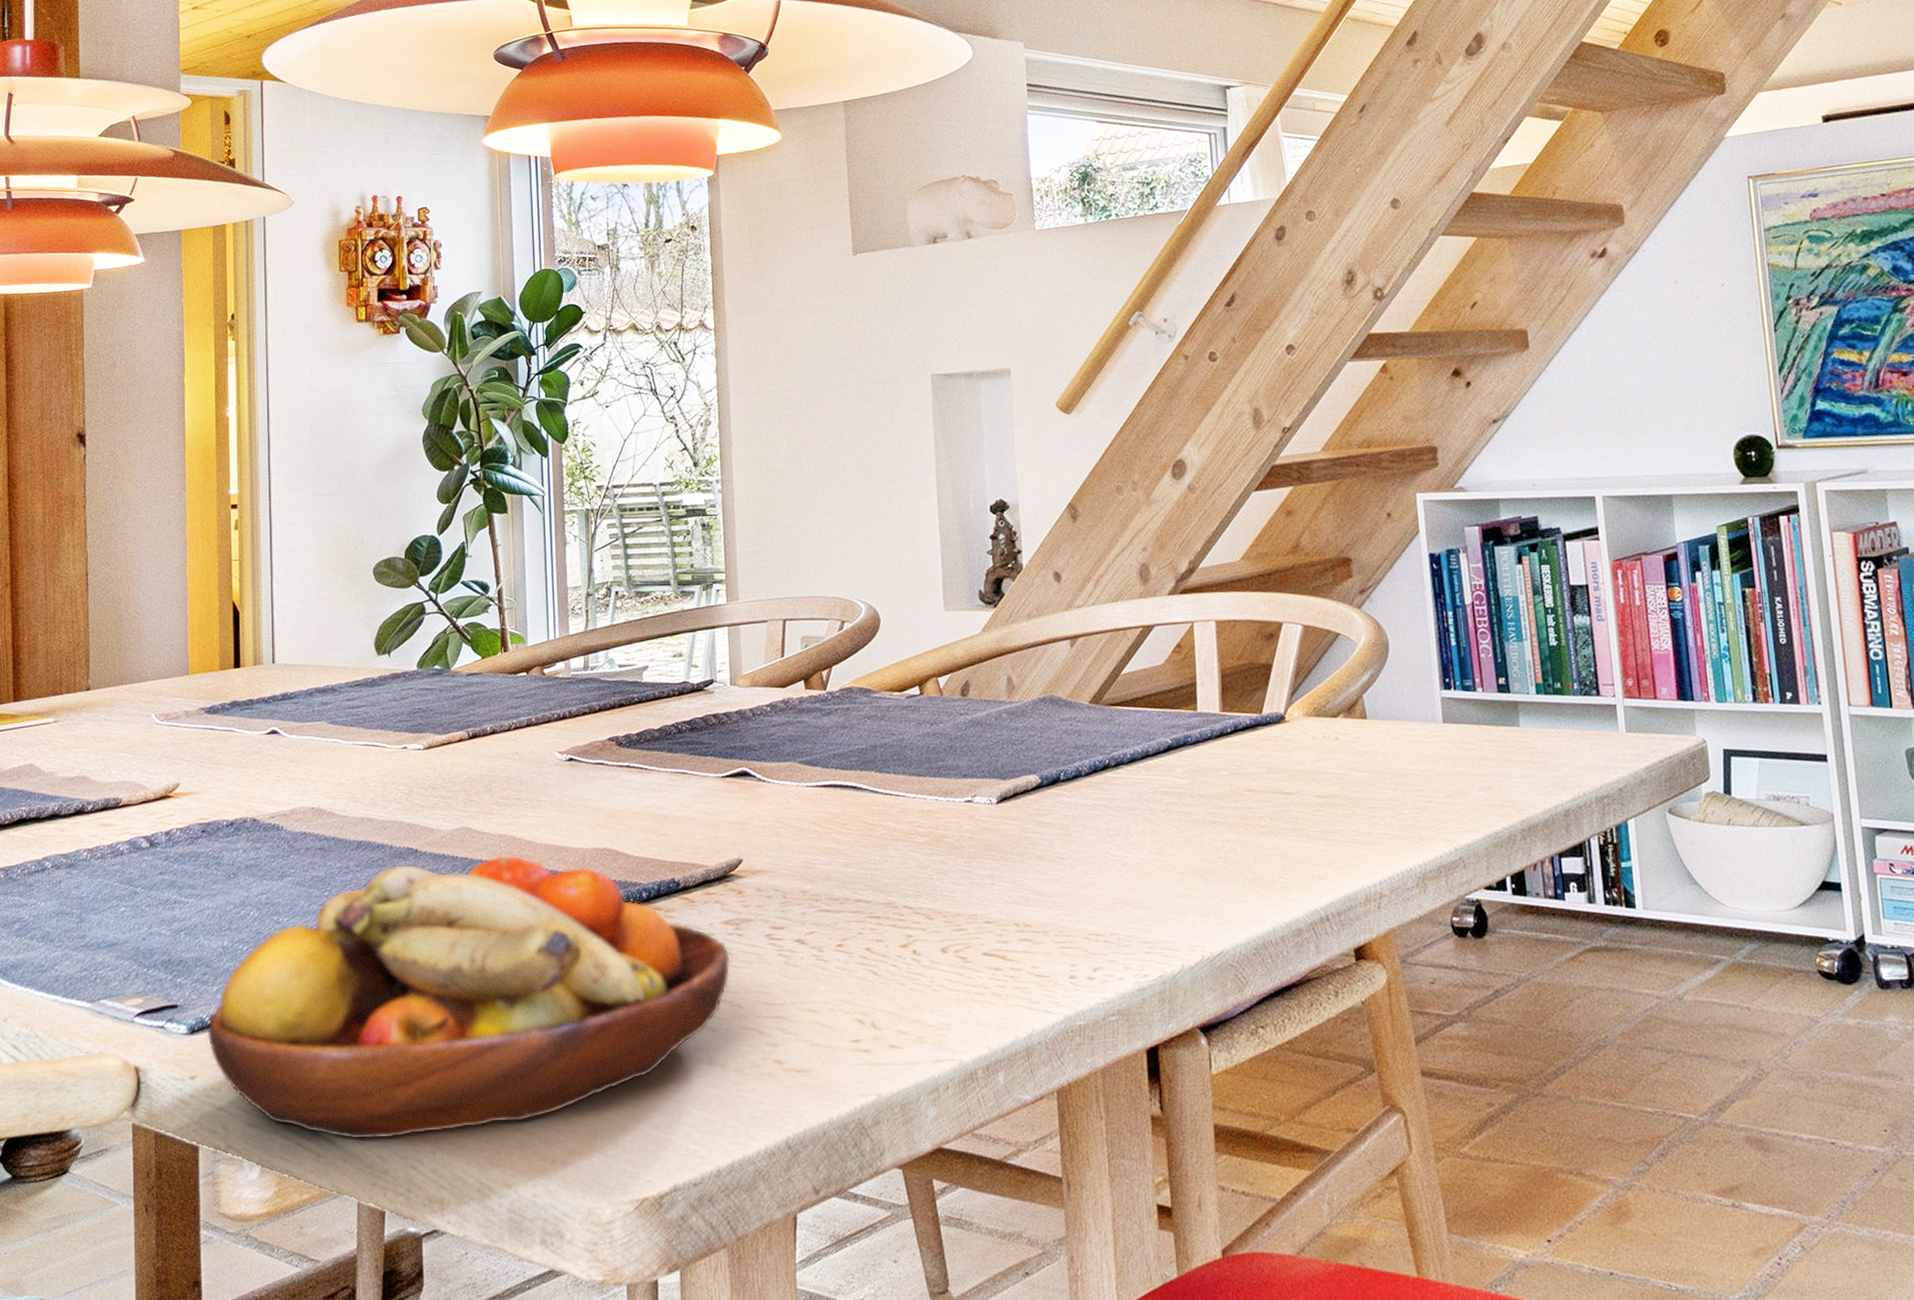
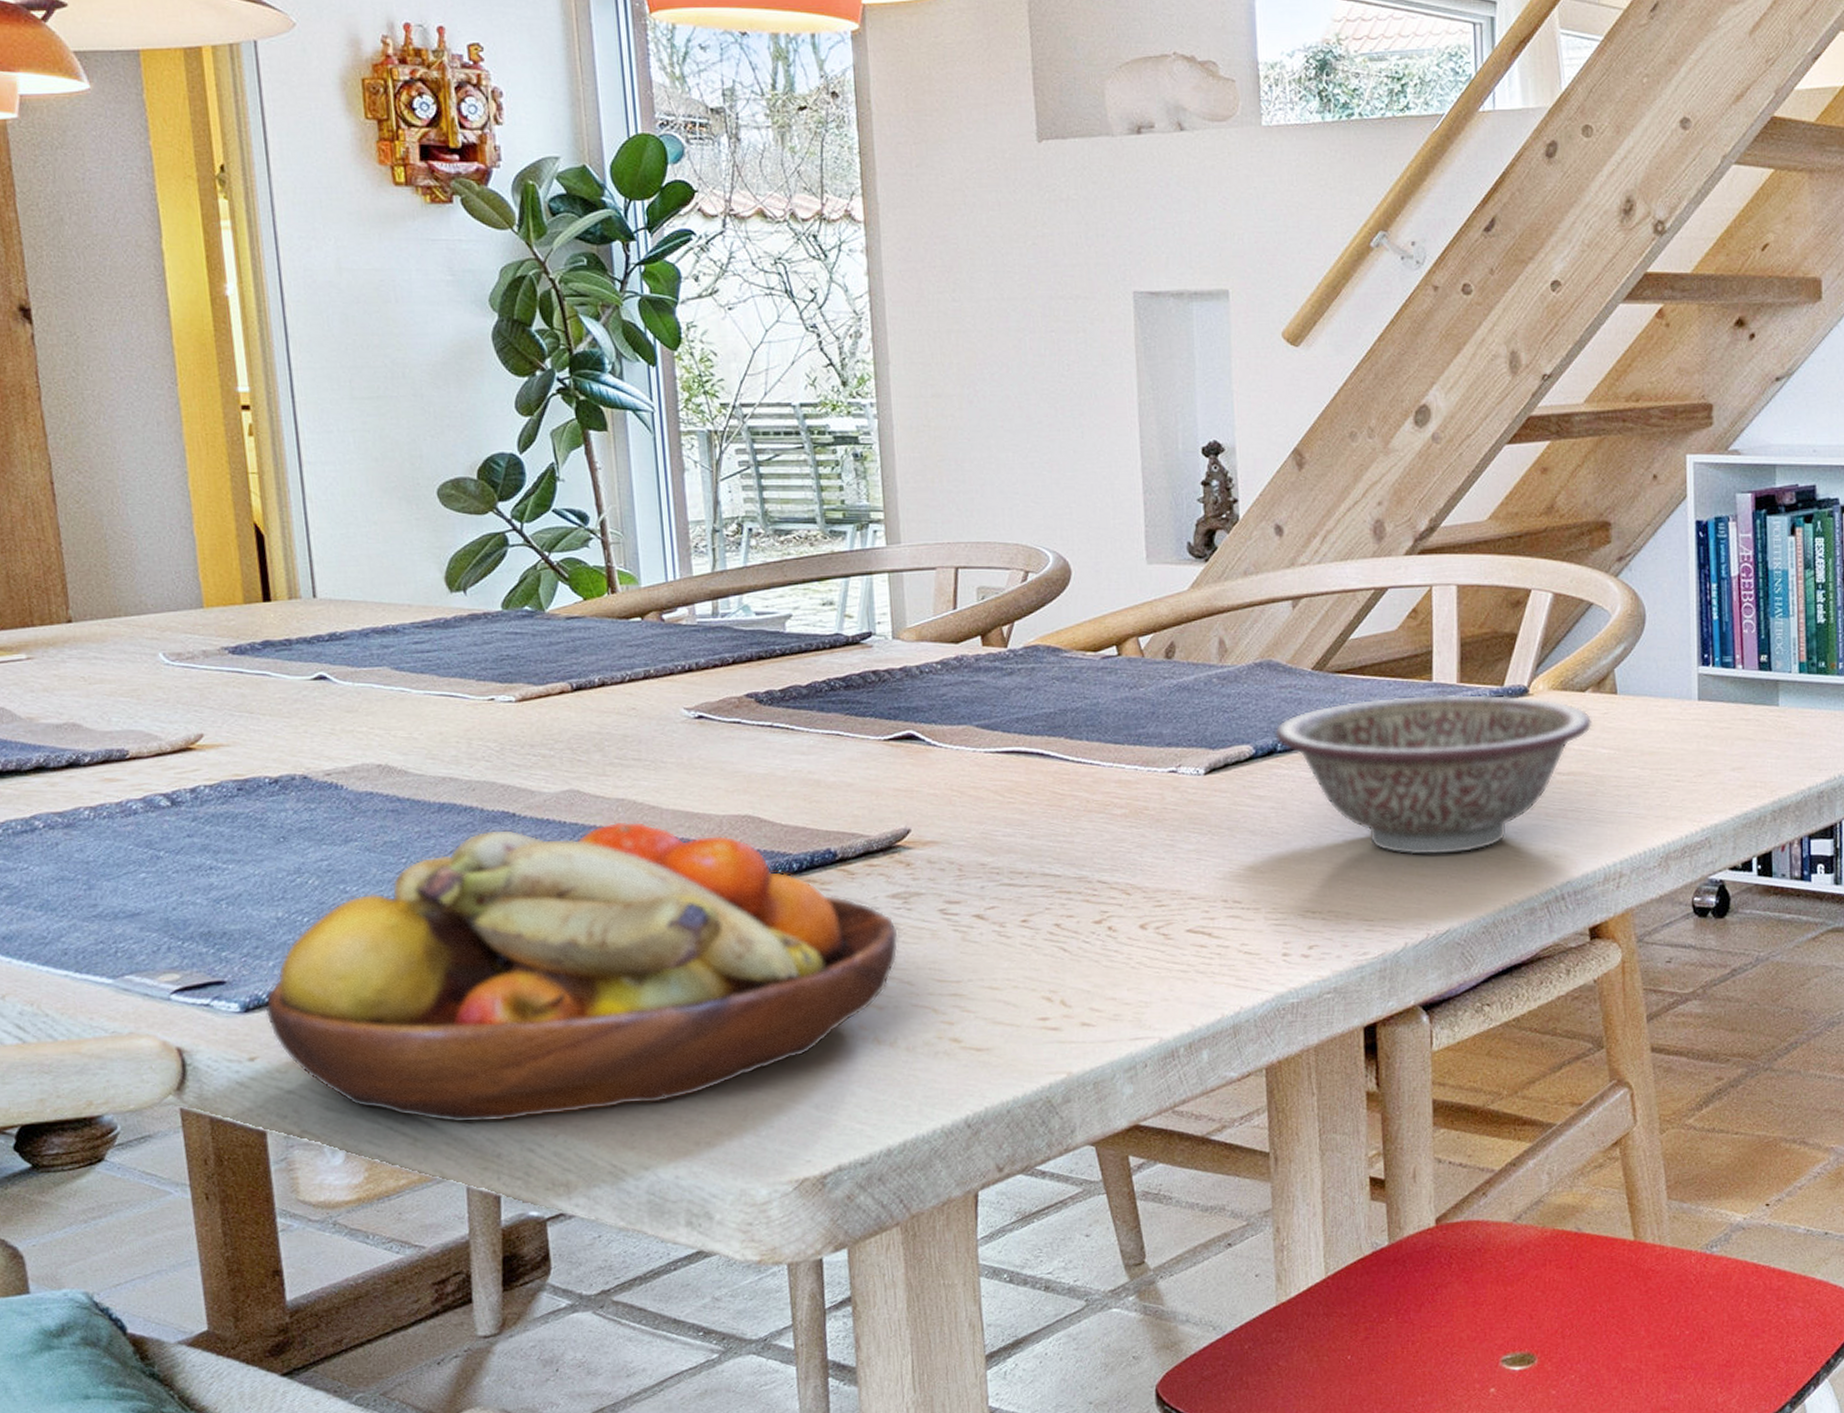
decorative bowl: none [1057,722,1346,879] -> present [1274,694,1593,856]

